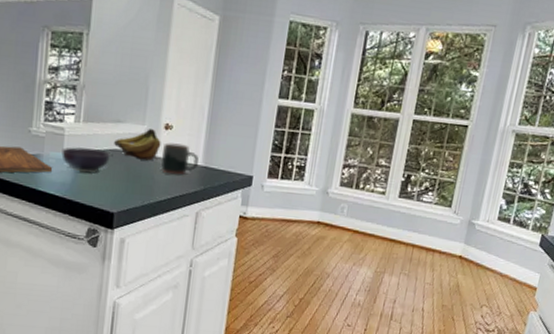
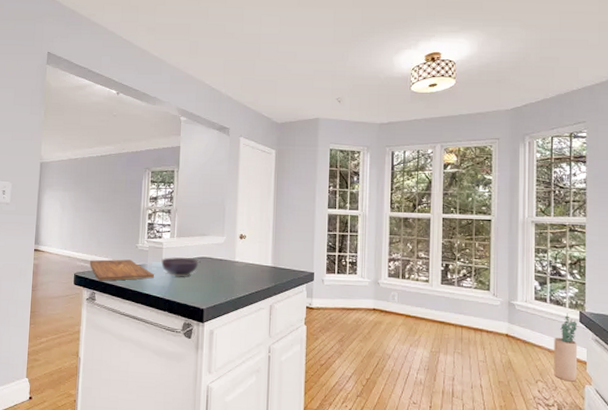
fruit: present [114,129,161,161] -> none [201,239,238,265]
mug: present [161,143,199,175] -> none [238,249,269,275]
vase: none [500,236,537,308] -> present [554,313,578,382]

